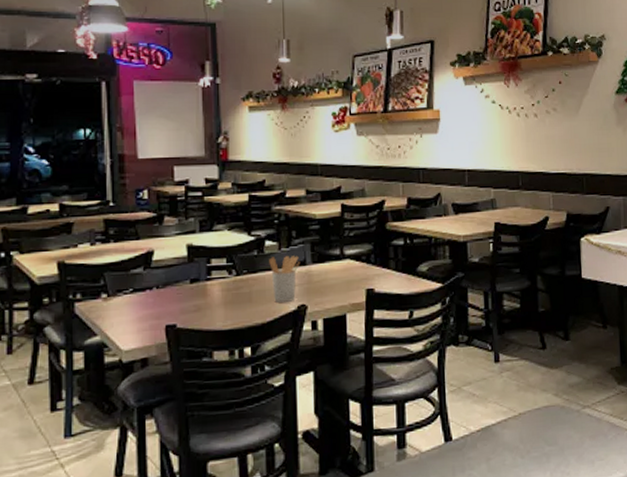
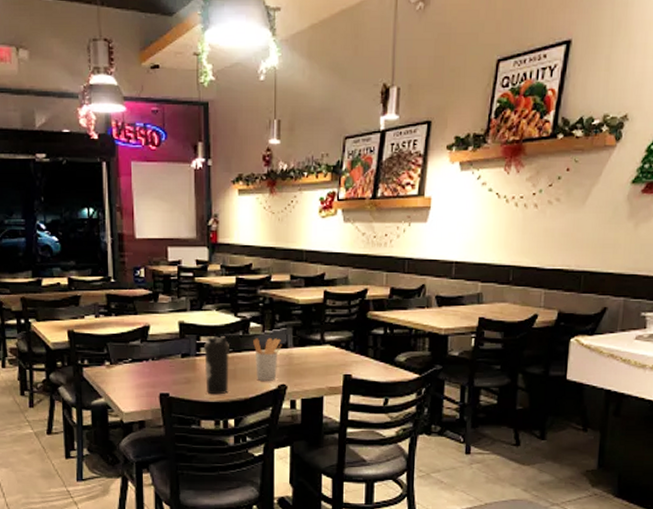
water bottle: none [215,257,244,322] -> present [204,336,229,395]

